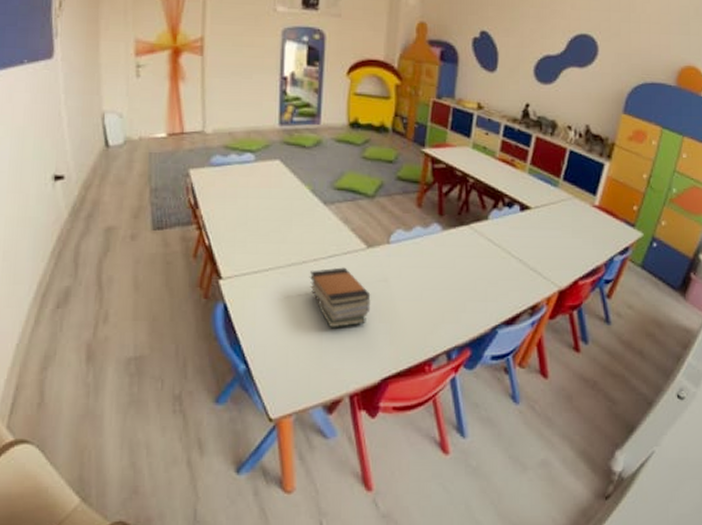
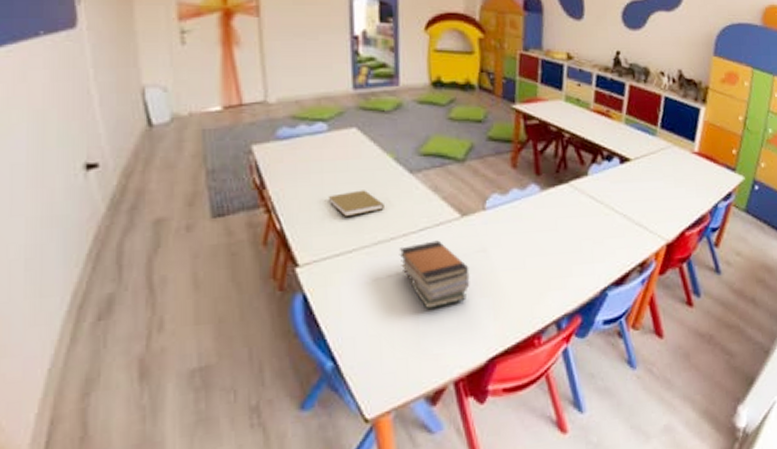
book: none [251,216,299,240] -> present [328,190,384,218]

